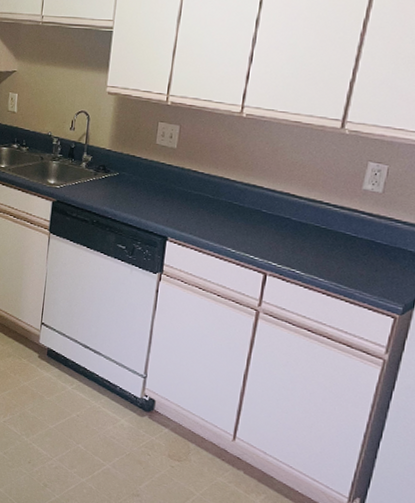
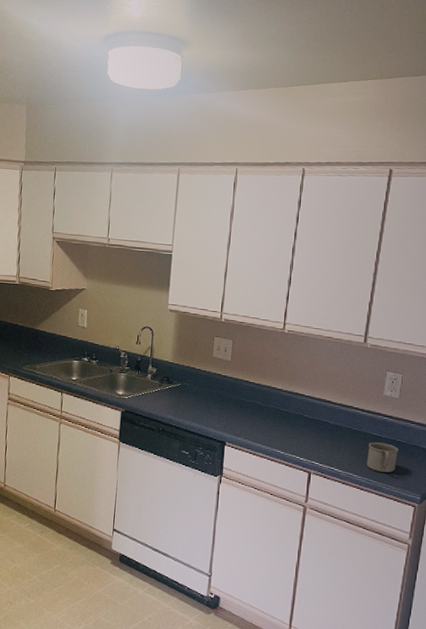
mug: none [336,242,378,278] -> present [366,442,399,473]

